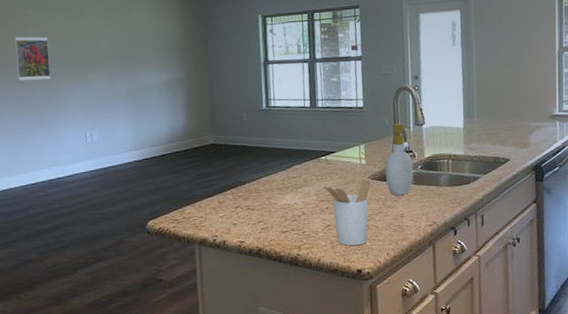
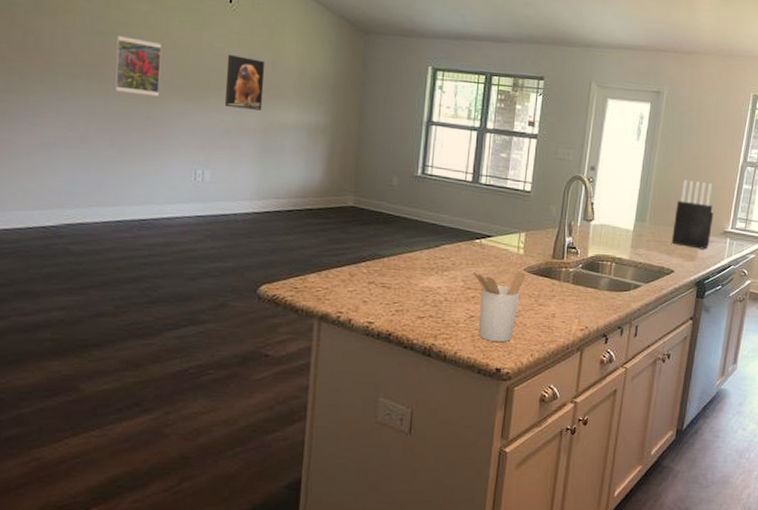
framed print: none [98,35,130,79] -> present [225,55,266,111]
soap bottle: present [385,123,414,197] -> none [542,215,578,295]
knife block: none [501,72,540,135] -> present [671,179,714,249]

